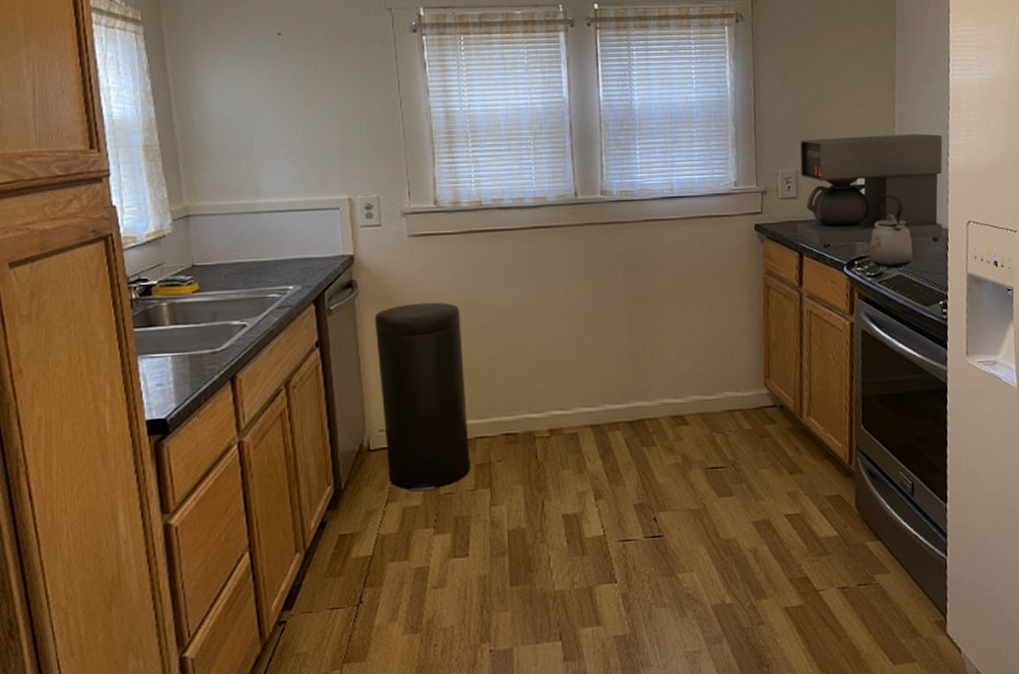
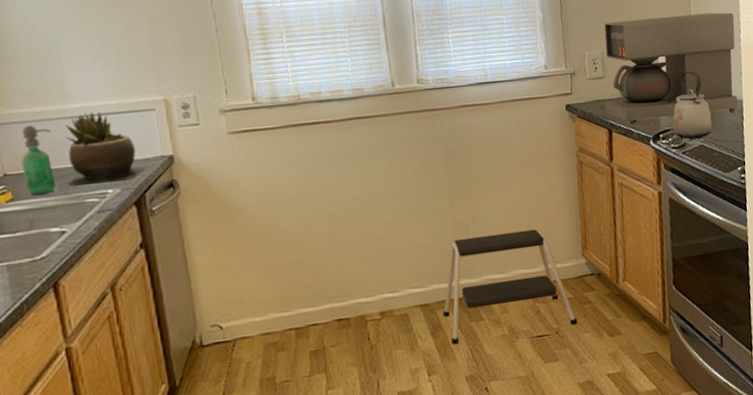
soap dispenser: none [209,217,240,287] -> present [21,124,55,195]
succulent plant: none [248,207,326,281] -> present [64,111,146,187]
pedal bin: present [374,302,471,492] -> none [198,196,305,383]
step stool: none [614,353,756,470] -> present [443,229,578,345]

